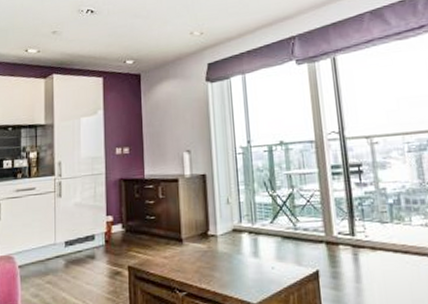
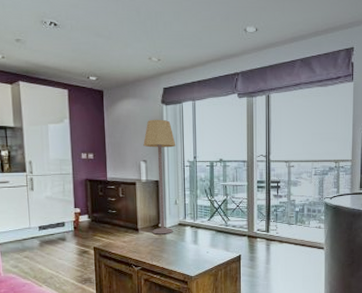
lamp: none [186,99,226,246] -> present [143,119,176,235]

